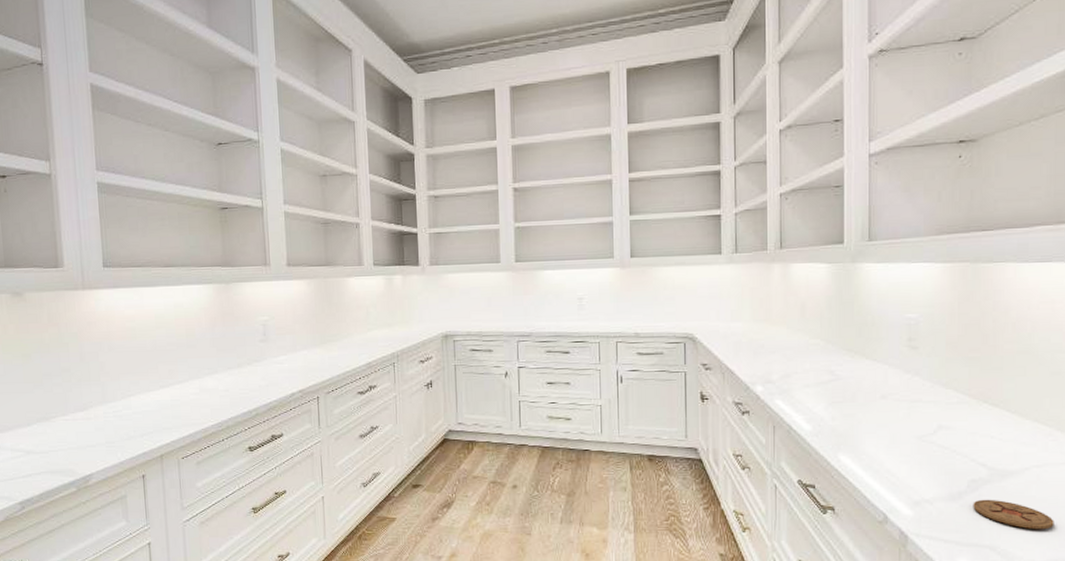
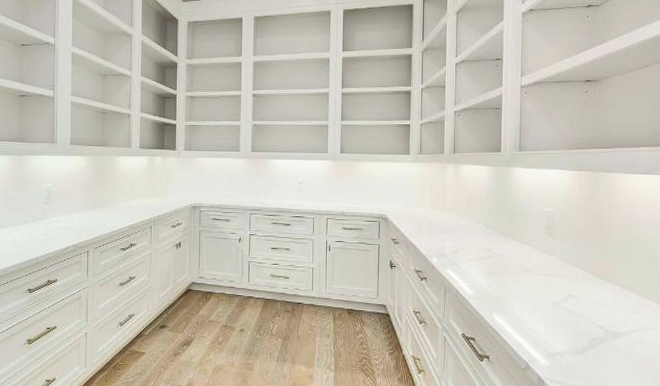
coaster: present [973,499,1054,530] -> none [593,354,653,380]

